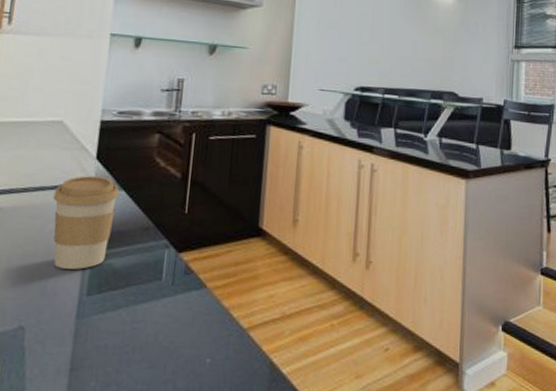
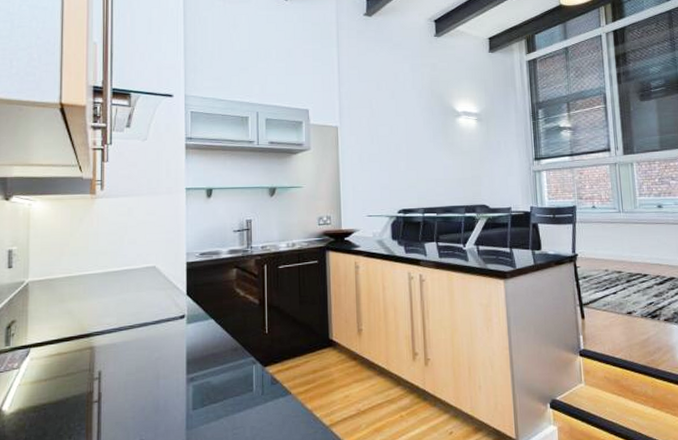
coffee cup: present [53,176,120,270] -> none [155,309,210,389]

